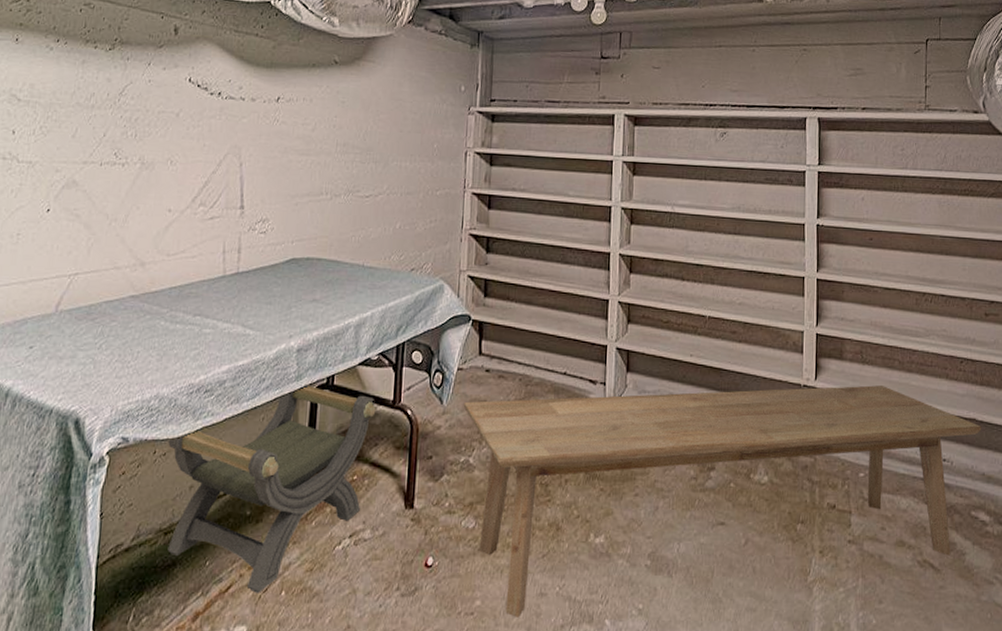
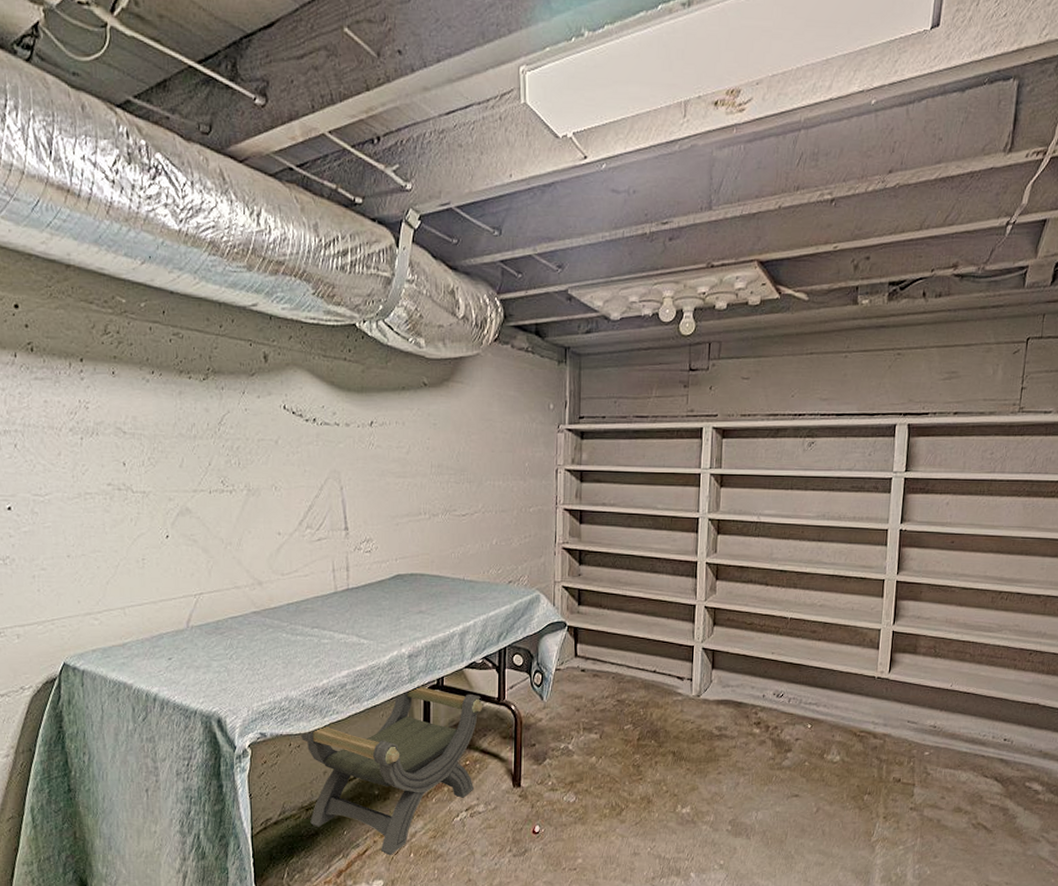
bench: present [463,385,982,618] -> none [562,676,1044,872]

